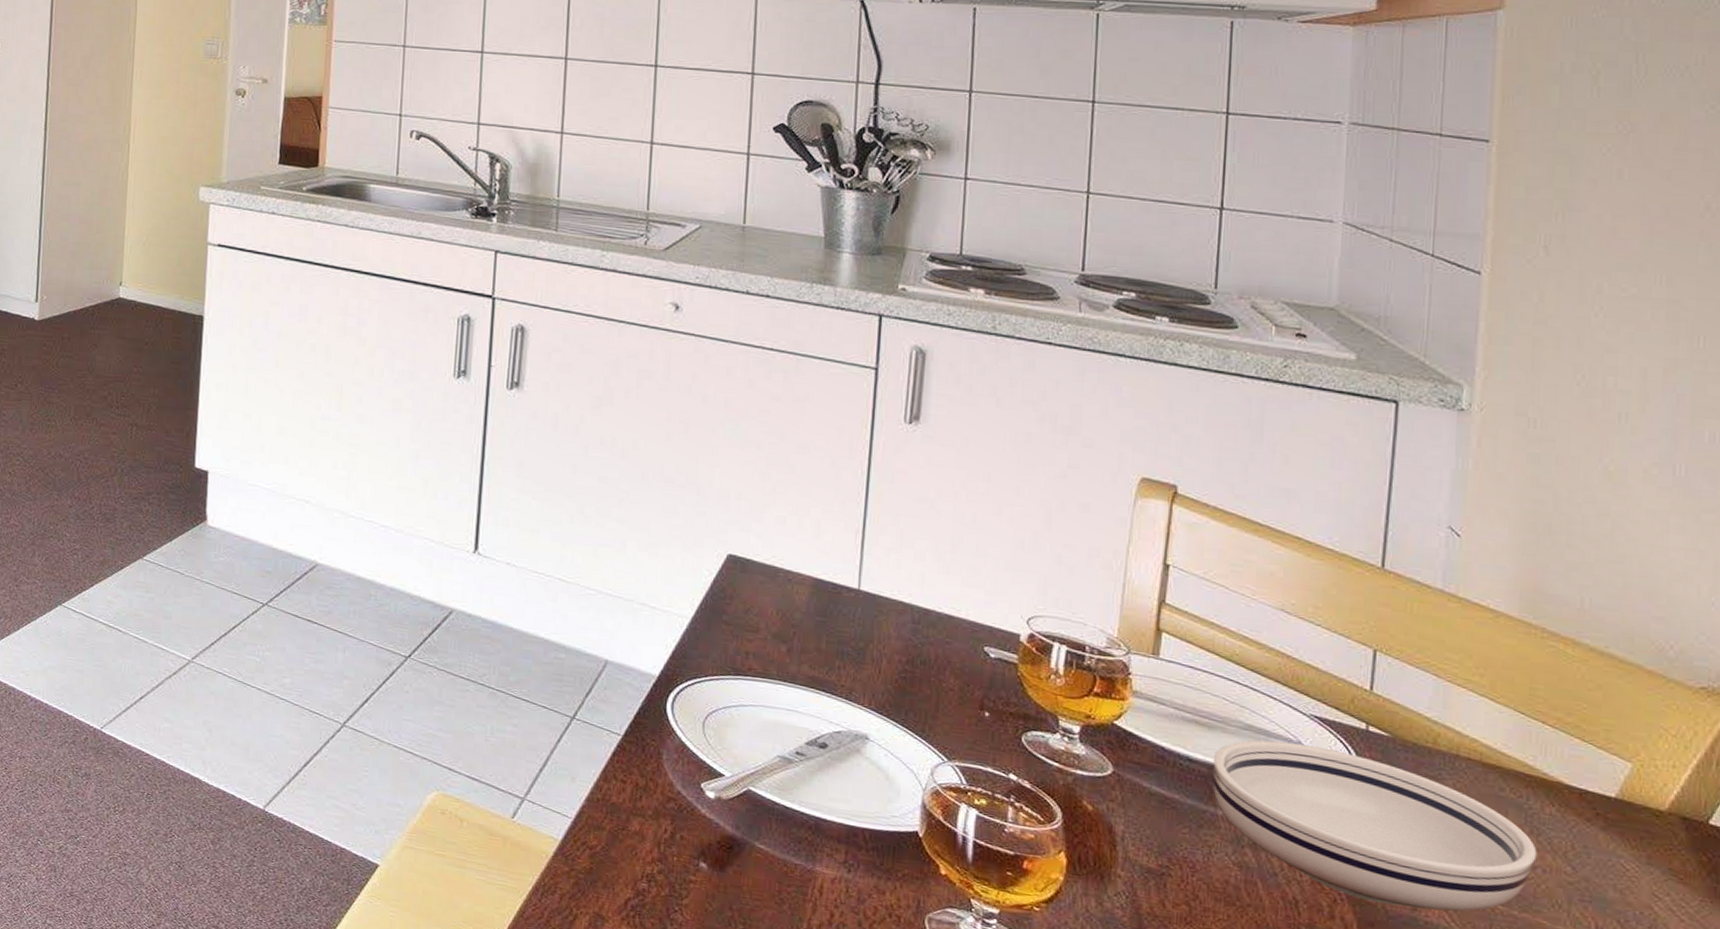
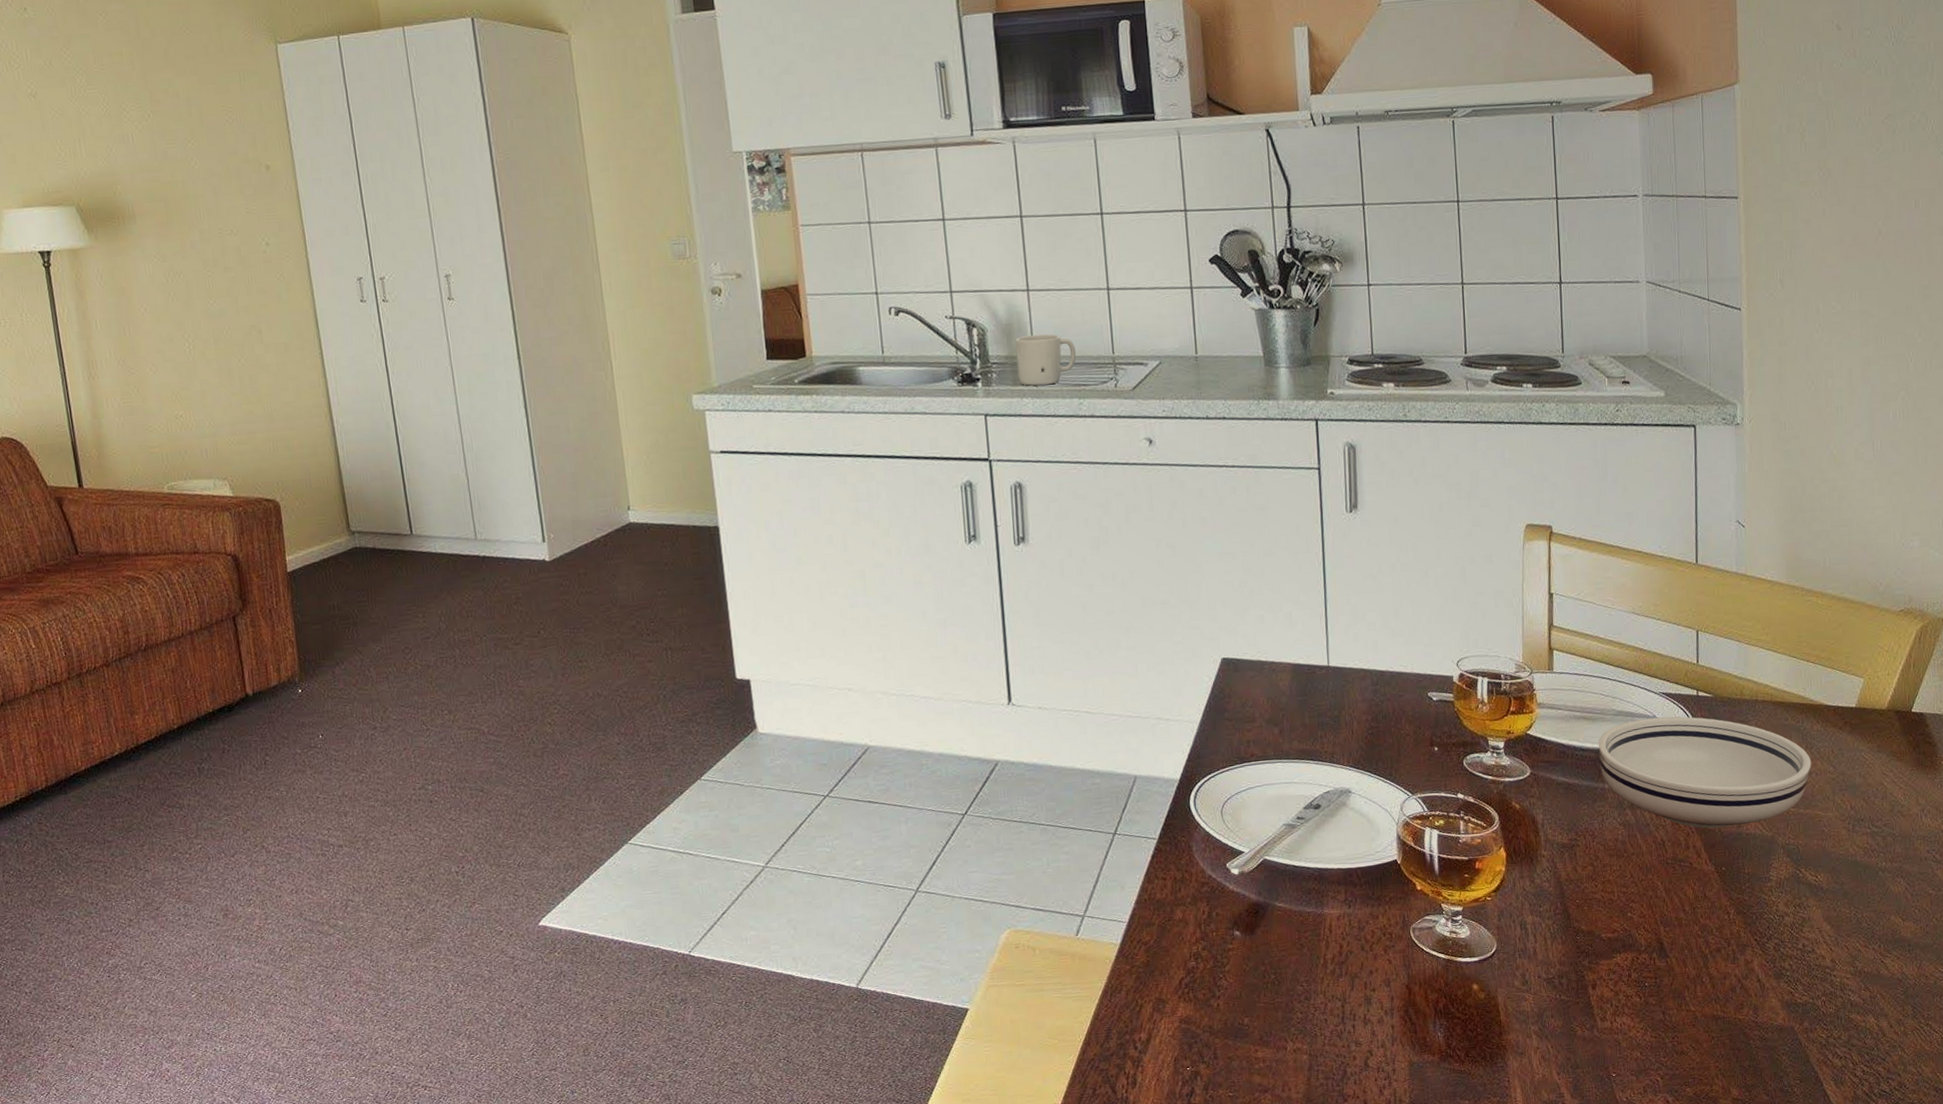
mug: none [537,178,606,232] -> present [1015,334,1076,386]

